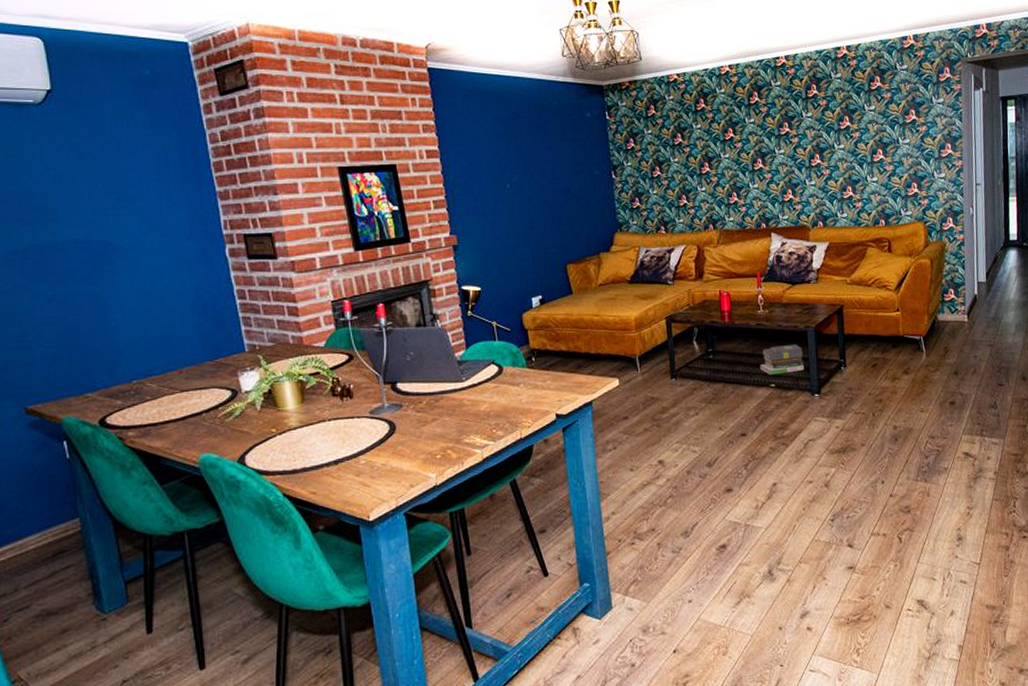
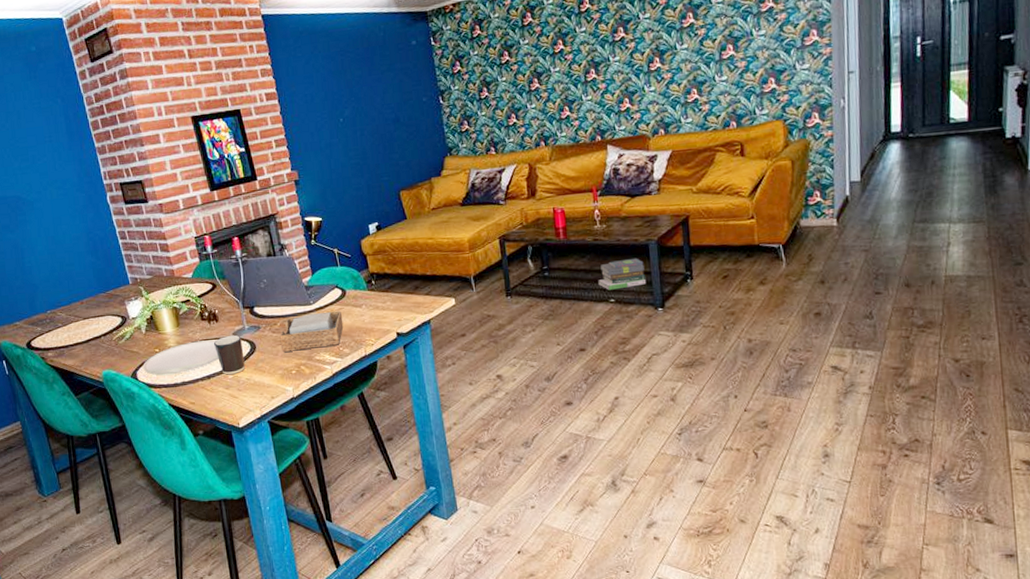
plate: none [254,419,351,460] -> present [143,340,219,376]
mug: none [344,413,382,460] -> present [213,334,245,375]
napkin holder: none [424,389,498,434] -> present [279,310,344,352]

